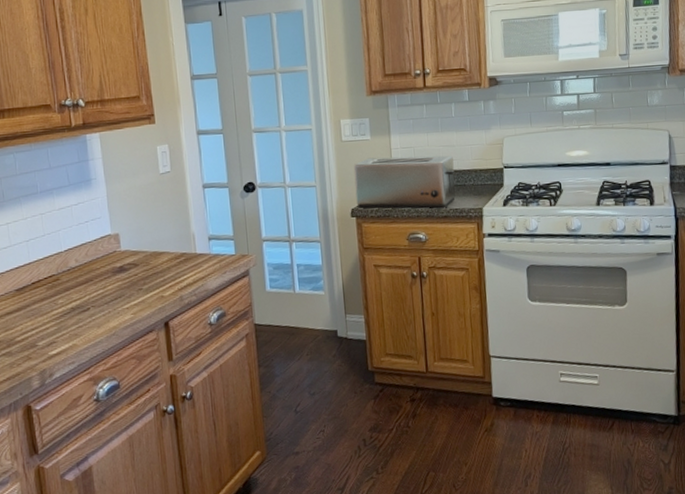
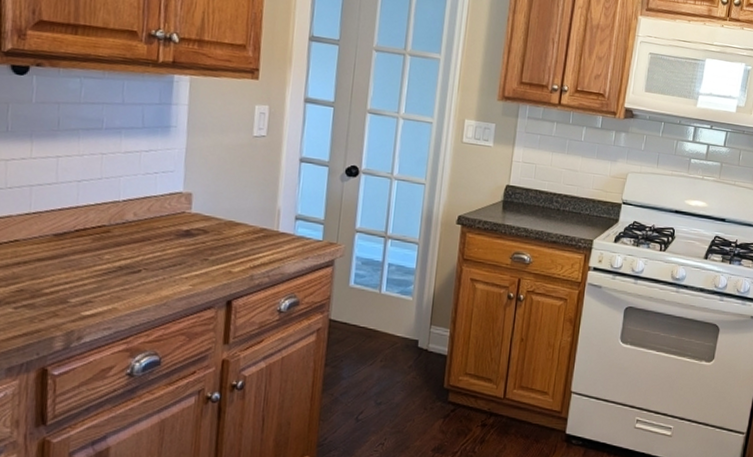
toaster: present [353,155,456,210] -> none [465,165,574,234]

